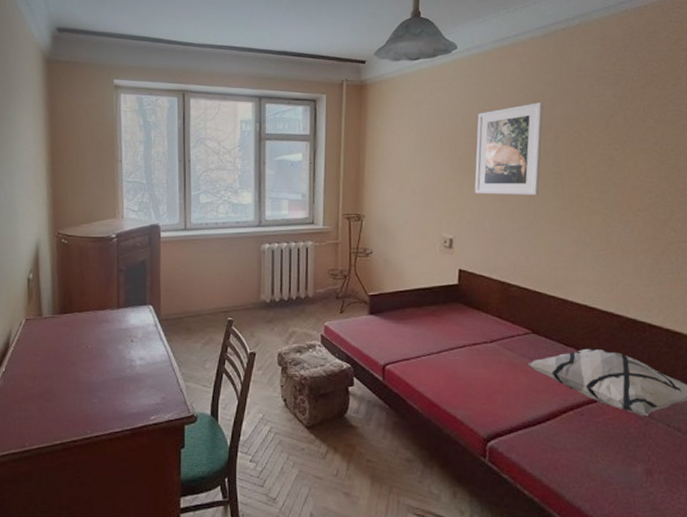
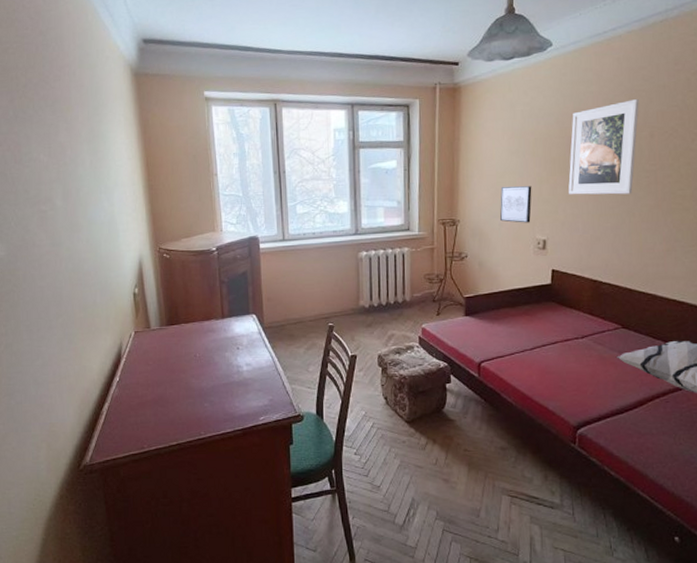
wall art: none [406,184,438,221] -> present [500,186,532,223]

